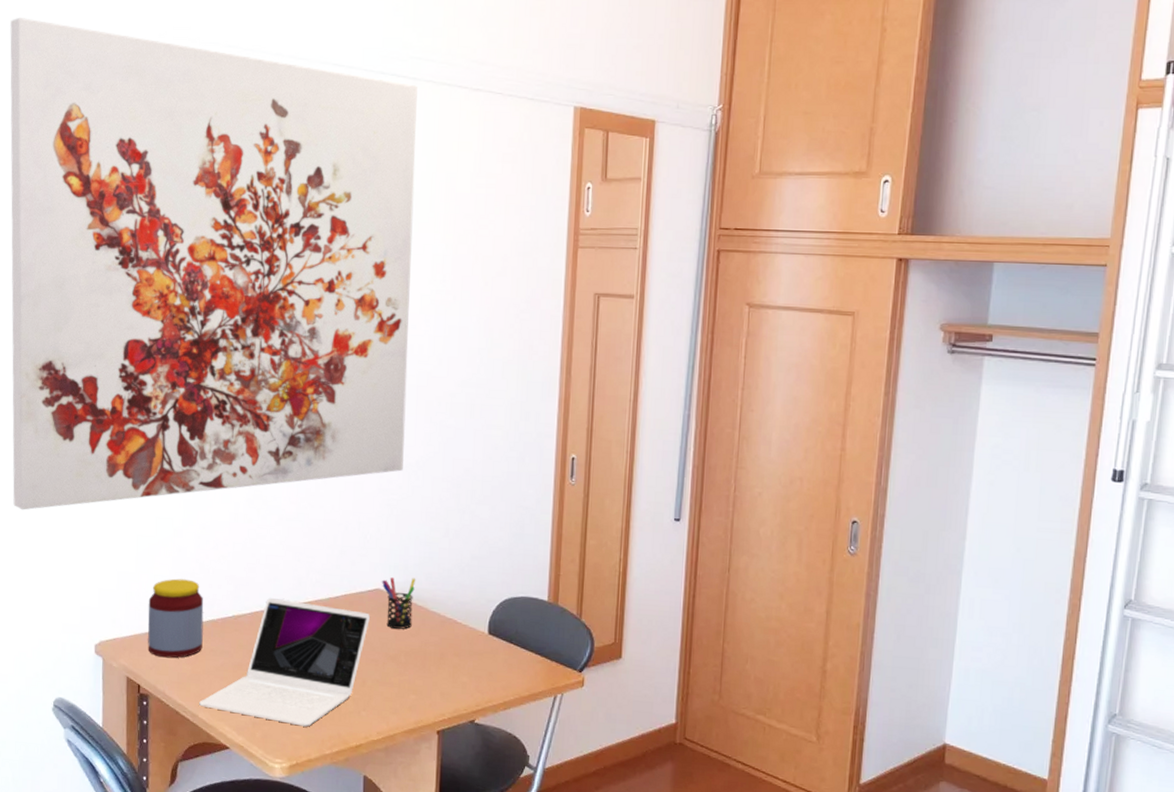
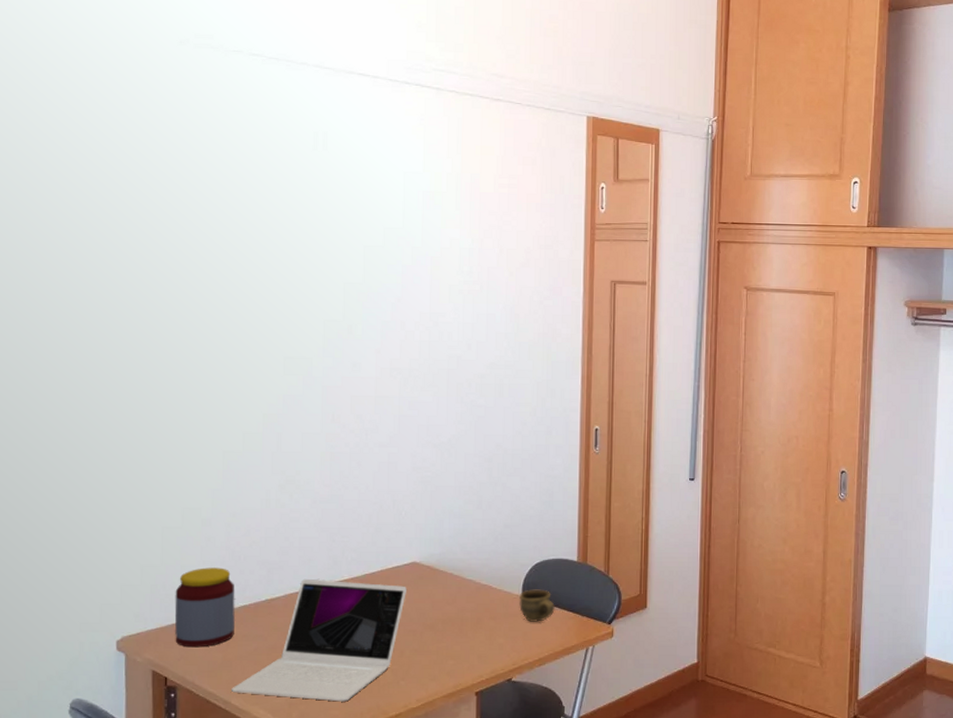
wall art: present [10,17,418,511] -> none [17,20,441,510]
pen holder: present [381,577,416,629] -> none [417,549,452,599]
cup: none [485,627,523,663] -> present [519,589,556,622]

